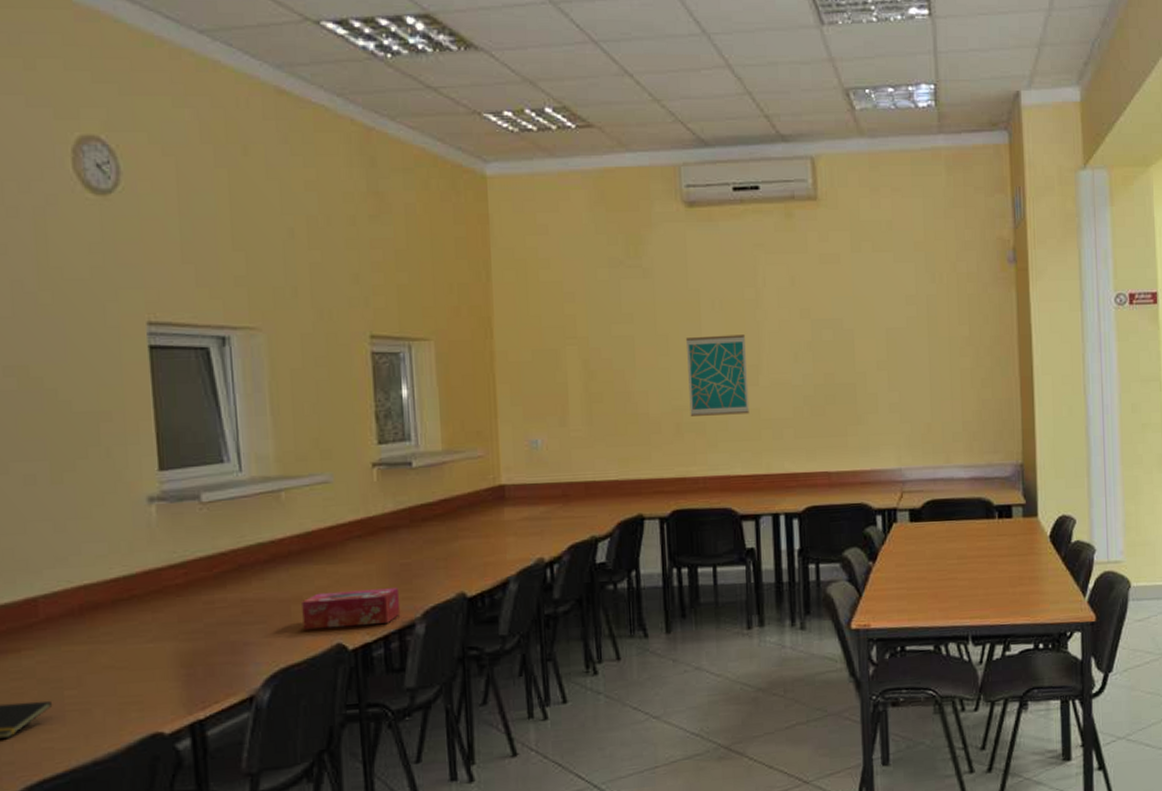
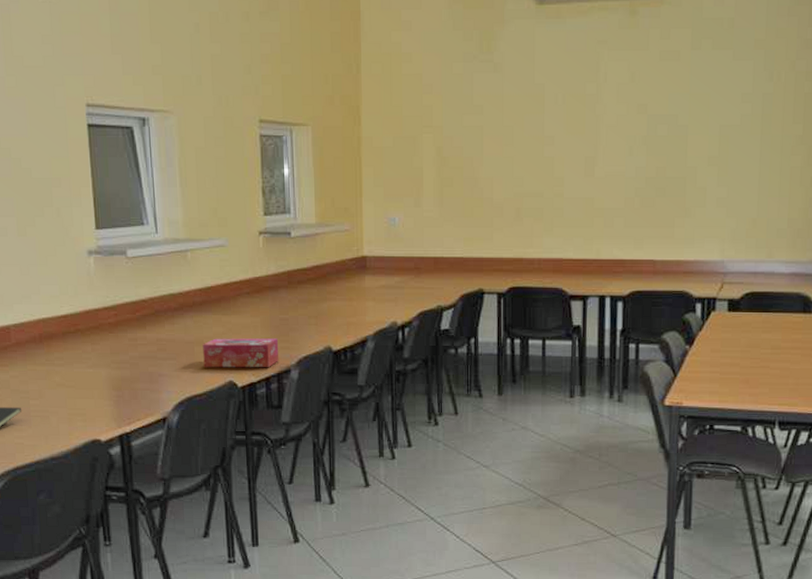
wall art: present [685,335,750,416] -> none [529,128,585,203]

